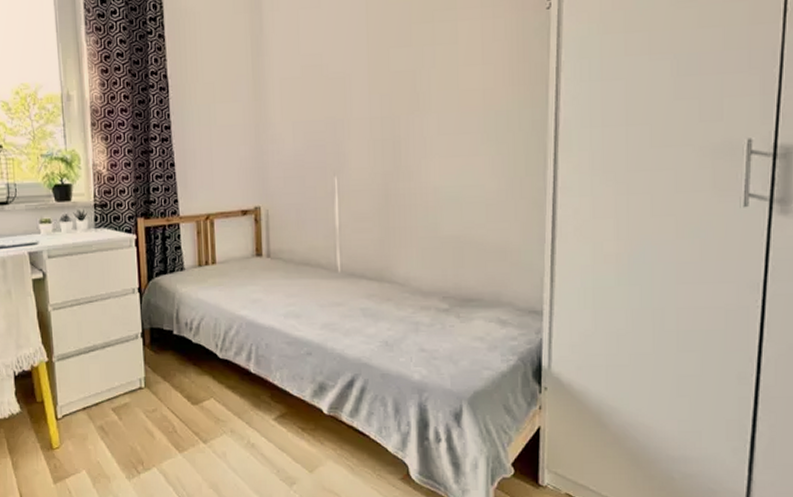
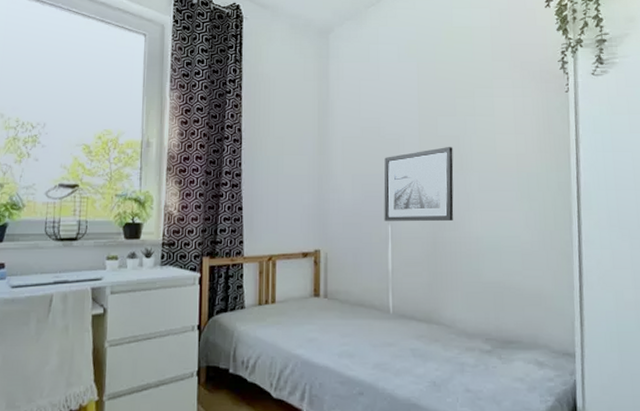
wall art: none [328,84,409,173] -> present [384,147,454,222]

